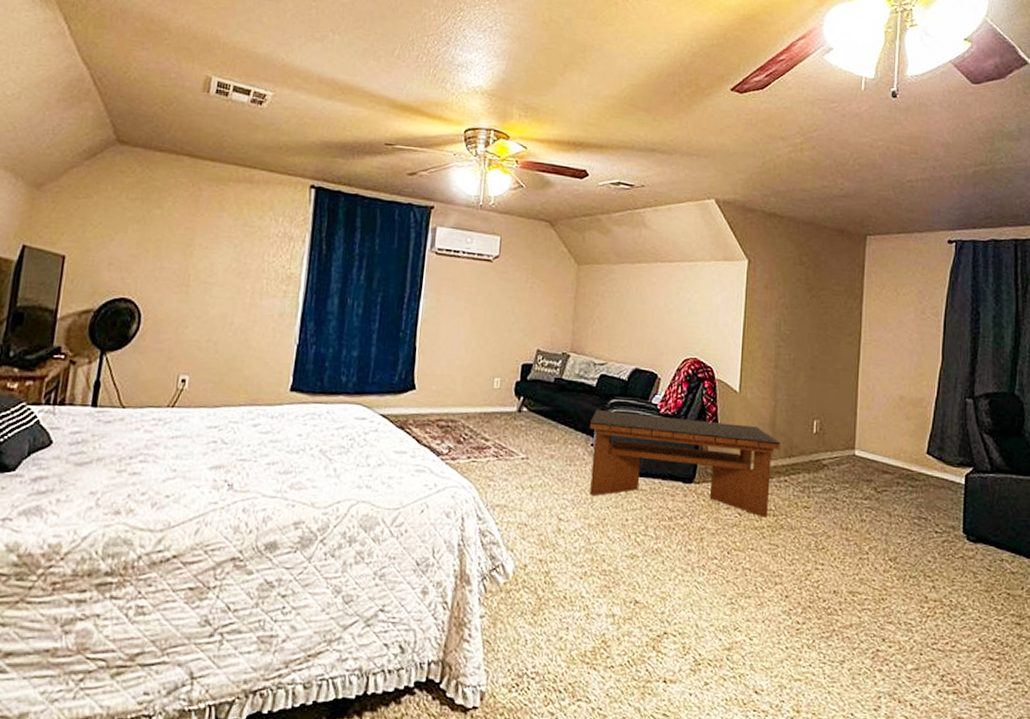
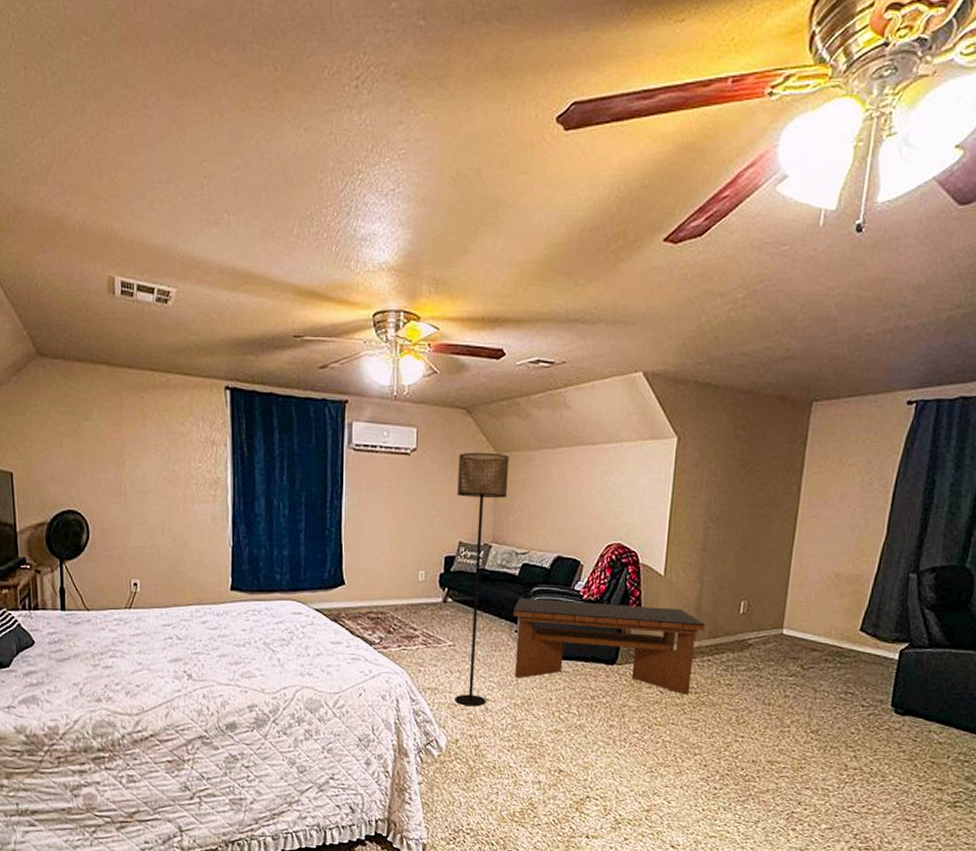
floor lamp: none [525,262,590,527] -> present [455,452,510,707]

